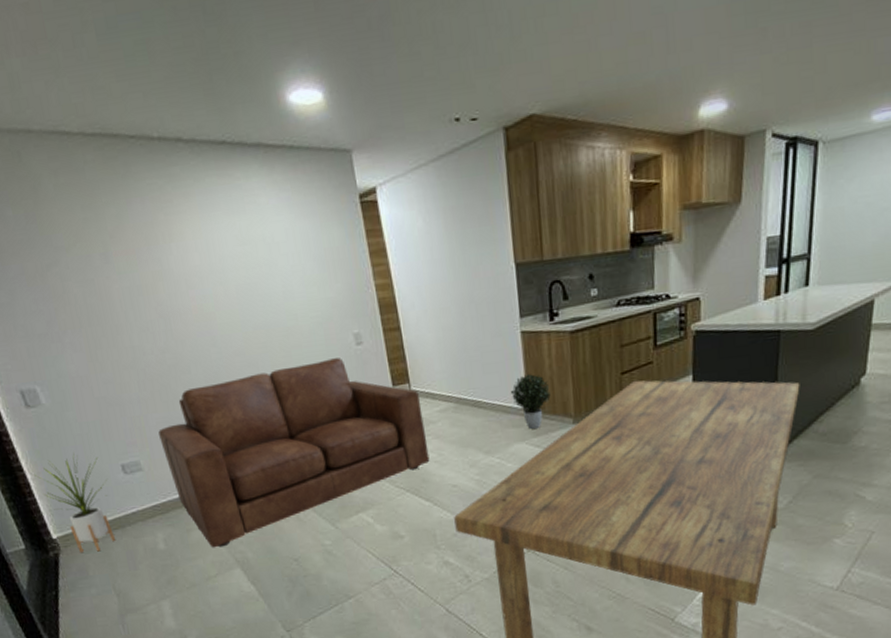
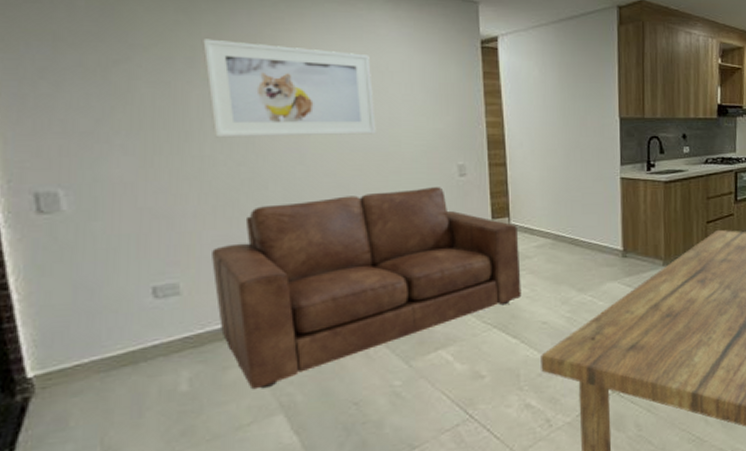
house plant: present [34,453,115,552] -> none [23,270,128,396]
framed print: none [110,227,273,328] -> present [203,39,376,138]
potted plant: present [510,374,551,429] -> none [606,217,644,269]

